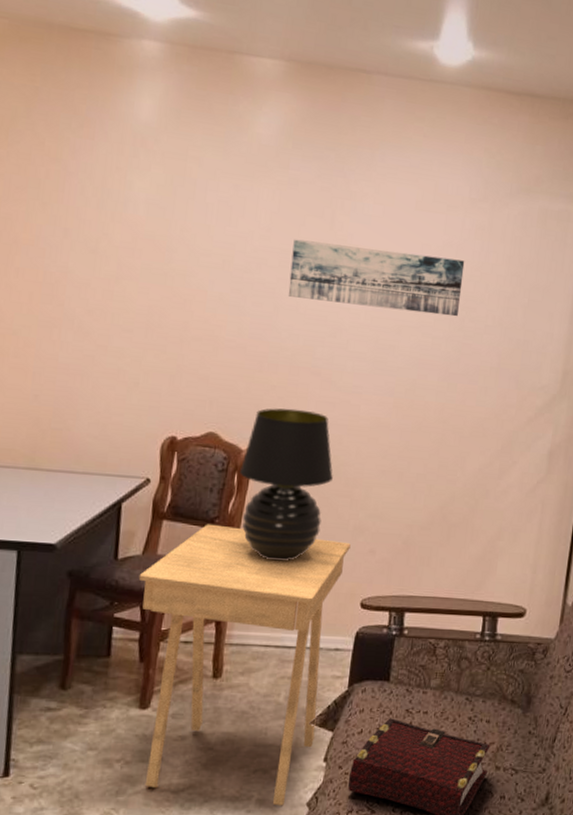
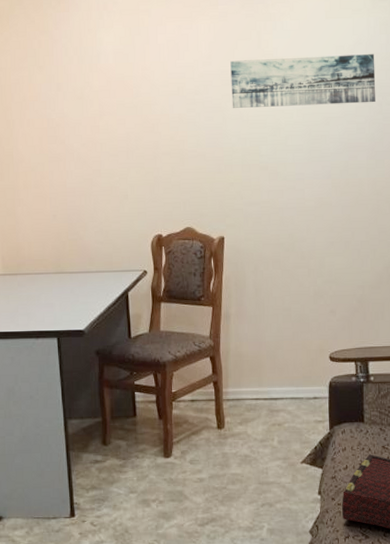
side table: present [138,524,351,806] -> none [149,302,314,534]
table lamp: present [240,408,333,561] -> none [215,199,290,327]

